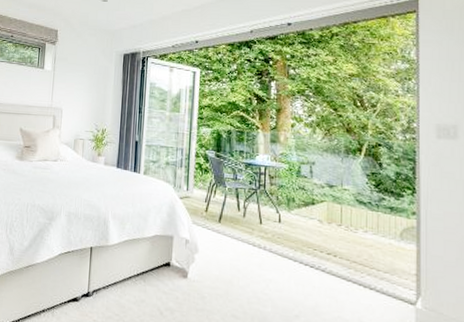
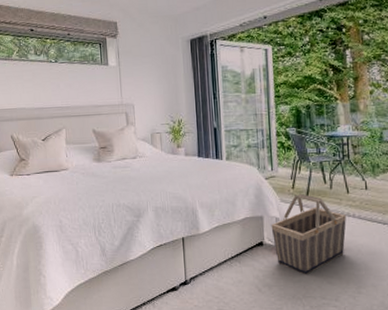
basket: none [180,217,257,304] -> present [271,193,346,275]

